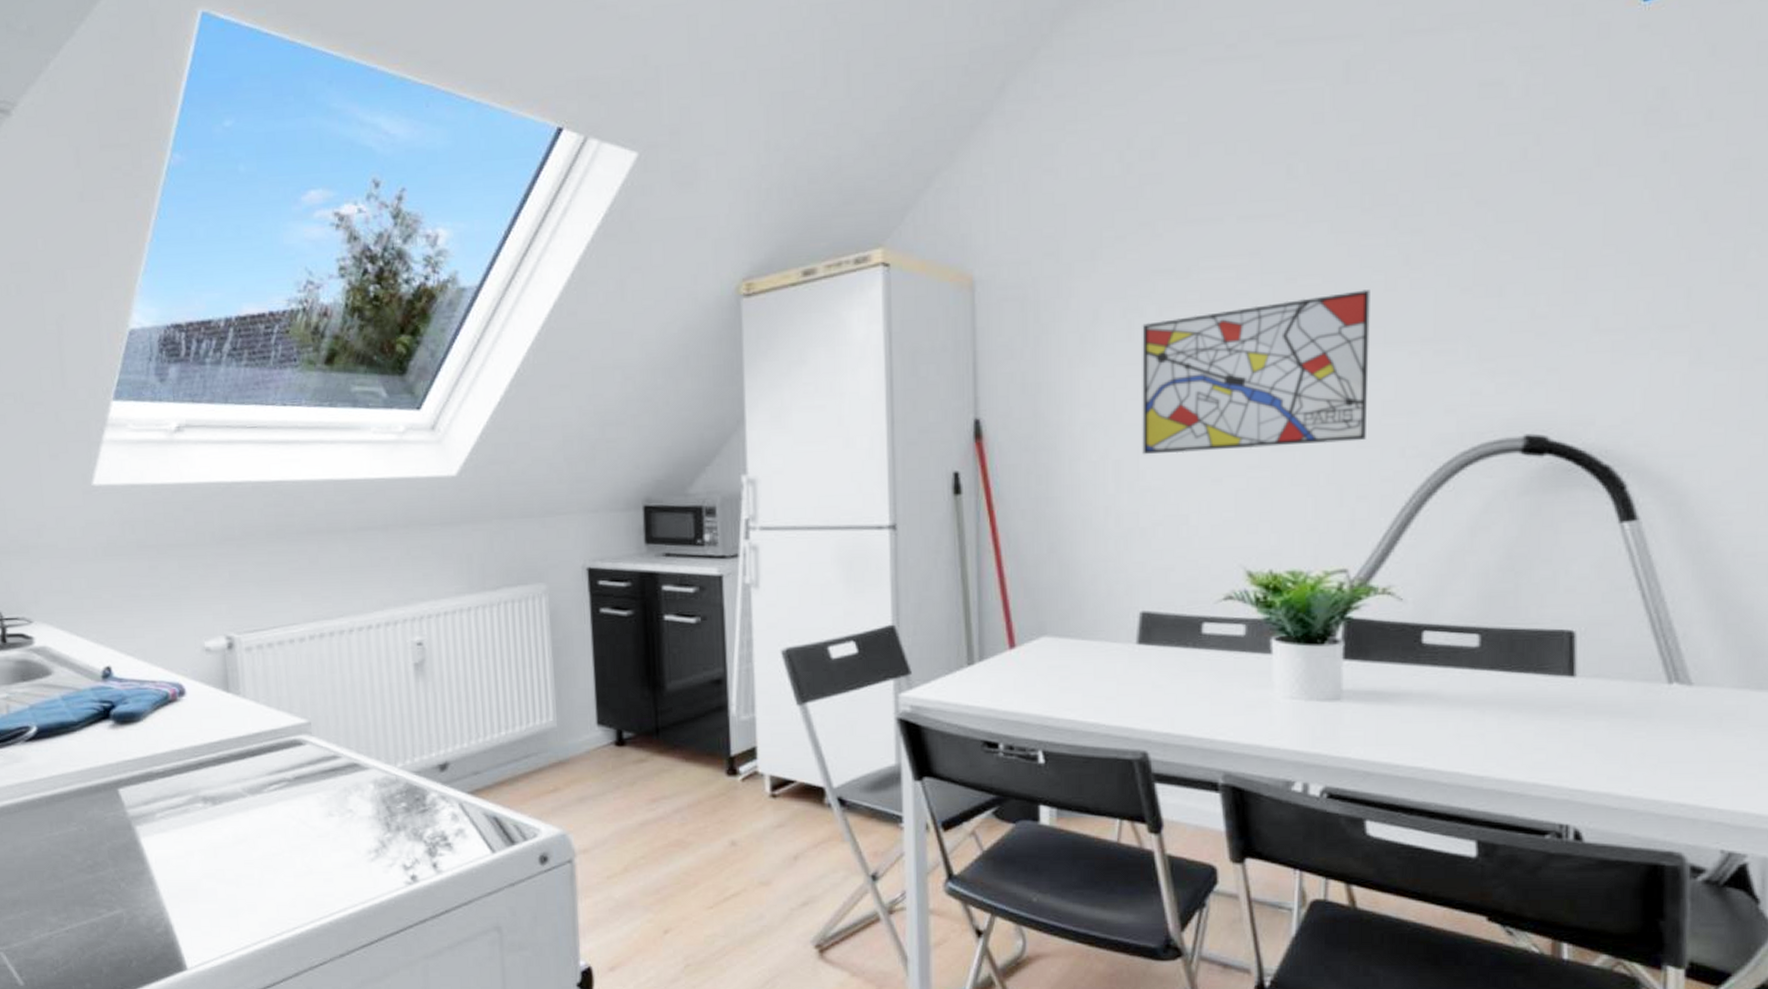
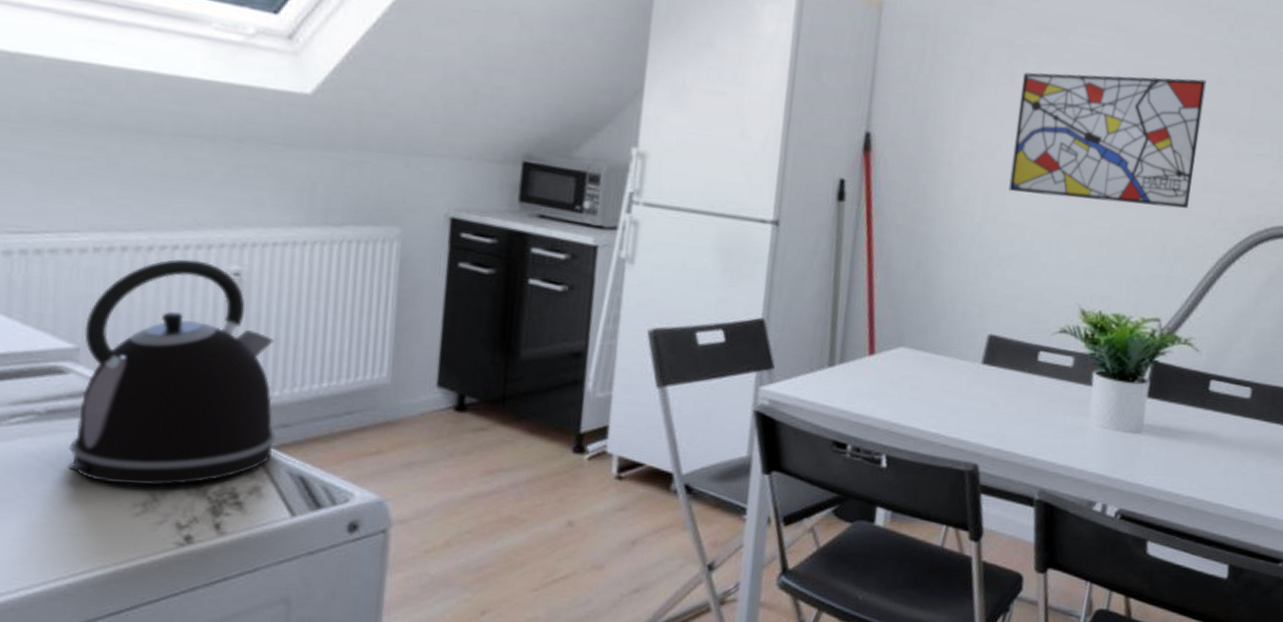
kettle: none [312,636,470,835] -> present [67,259,276,486]

